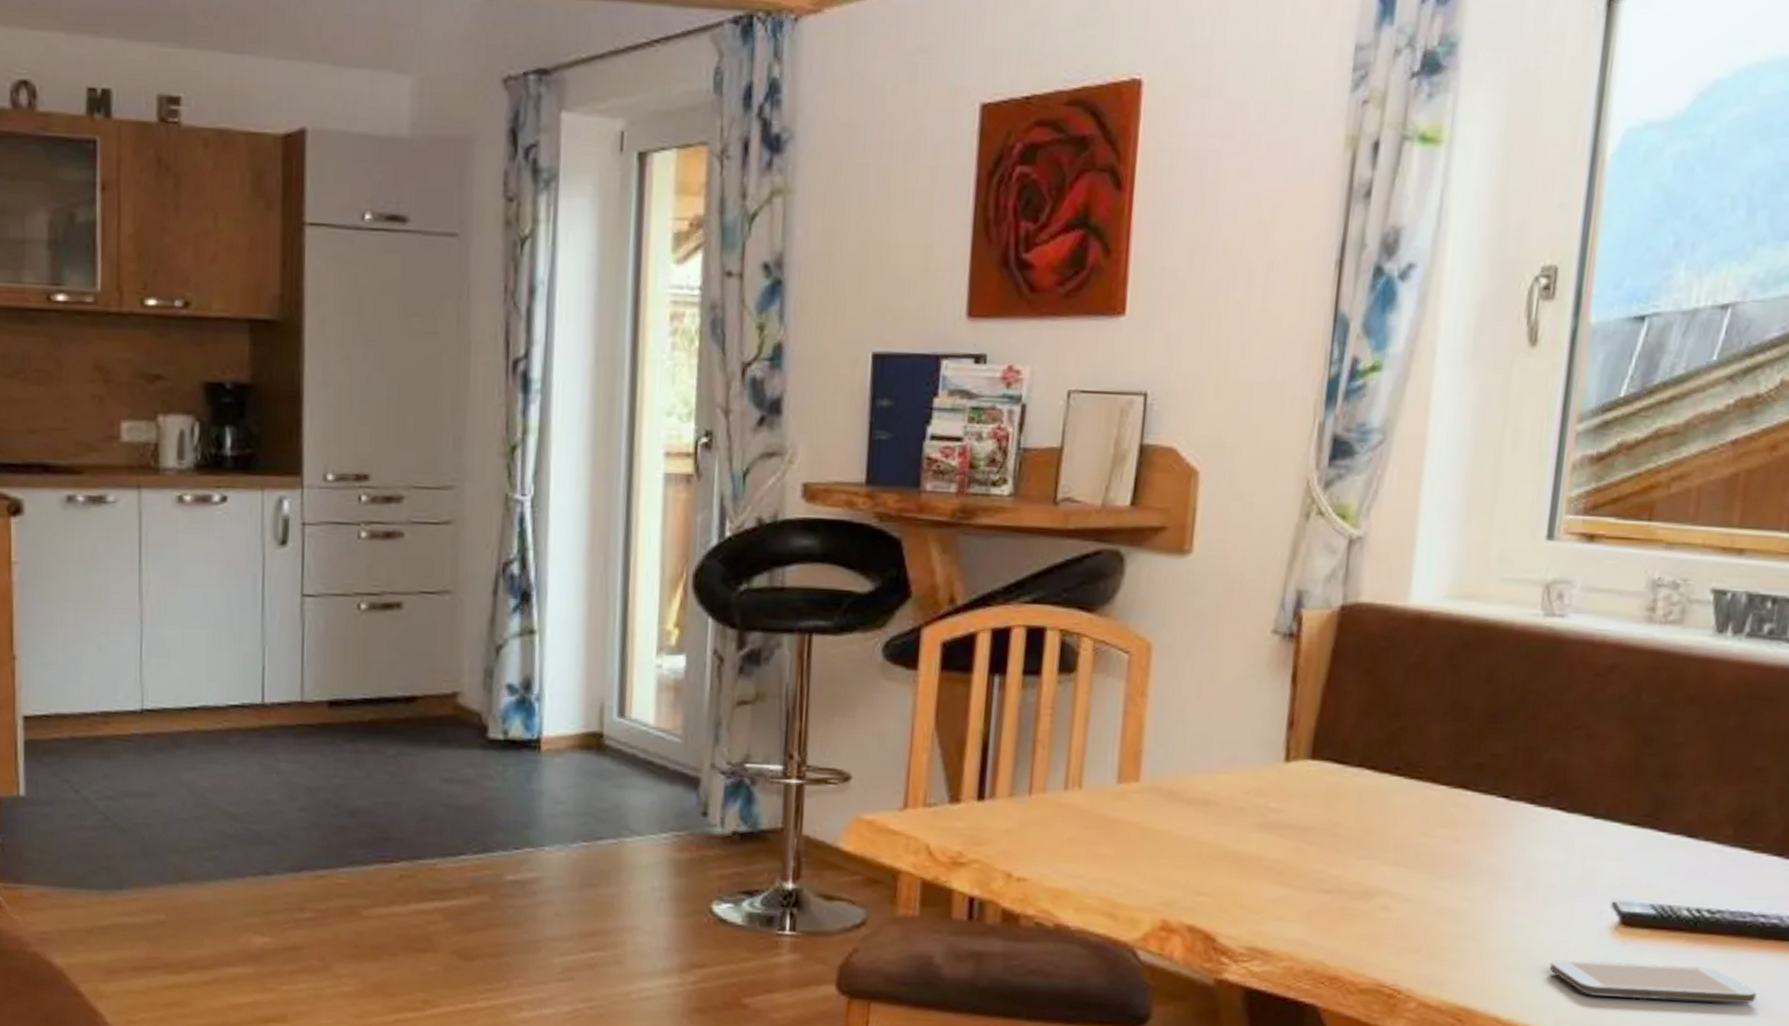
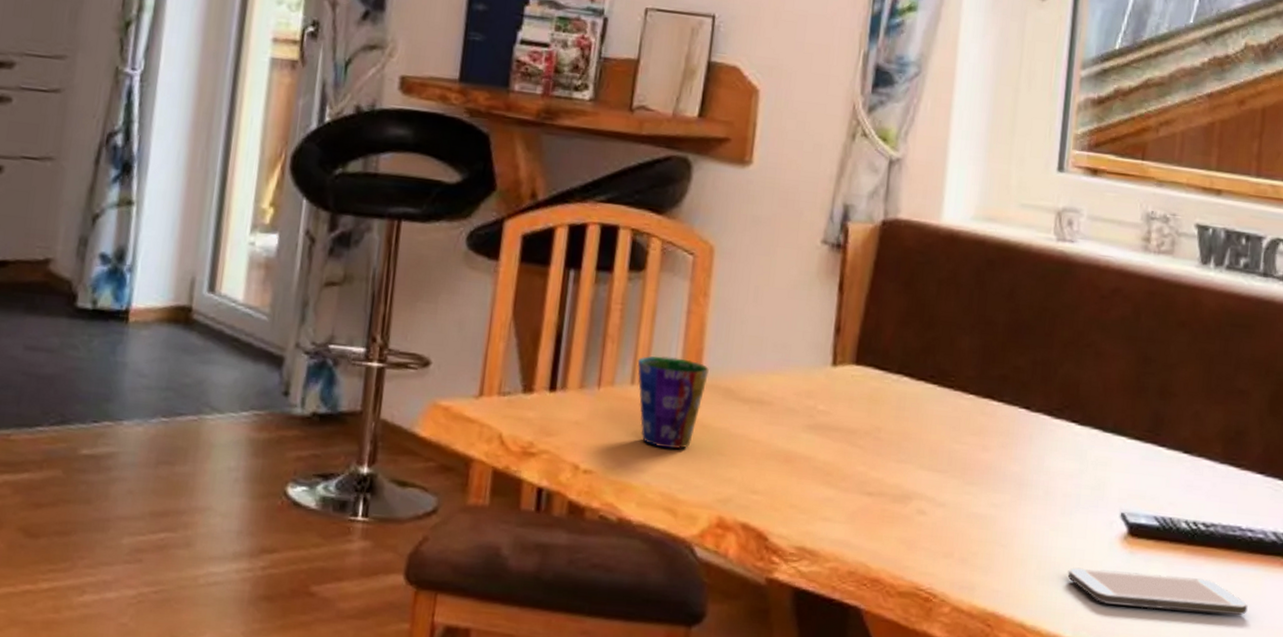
cup: none [1070,760,1149,854] -> present [637,356,709,449]

